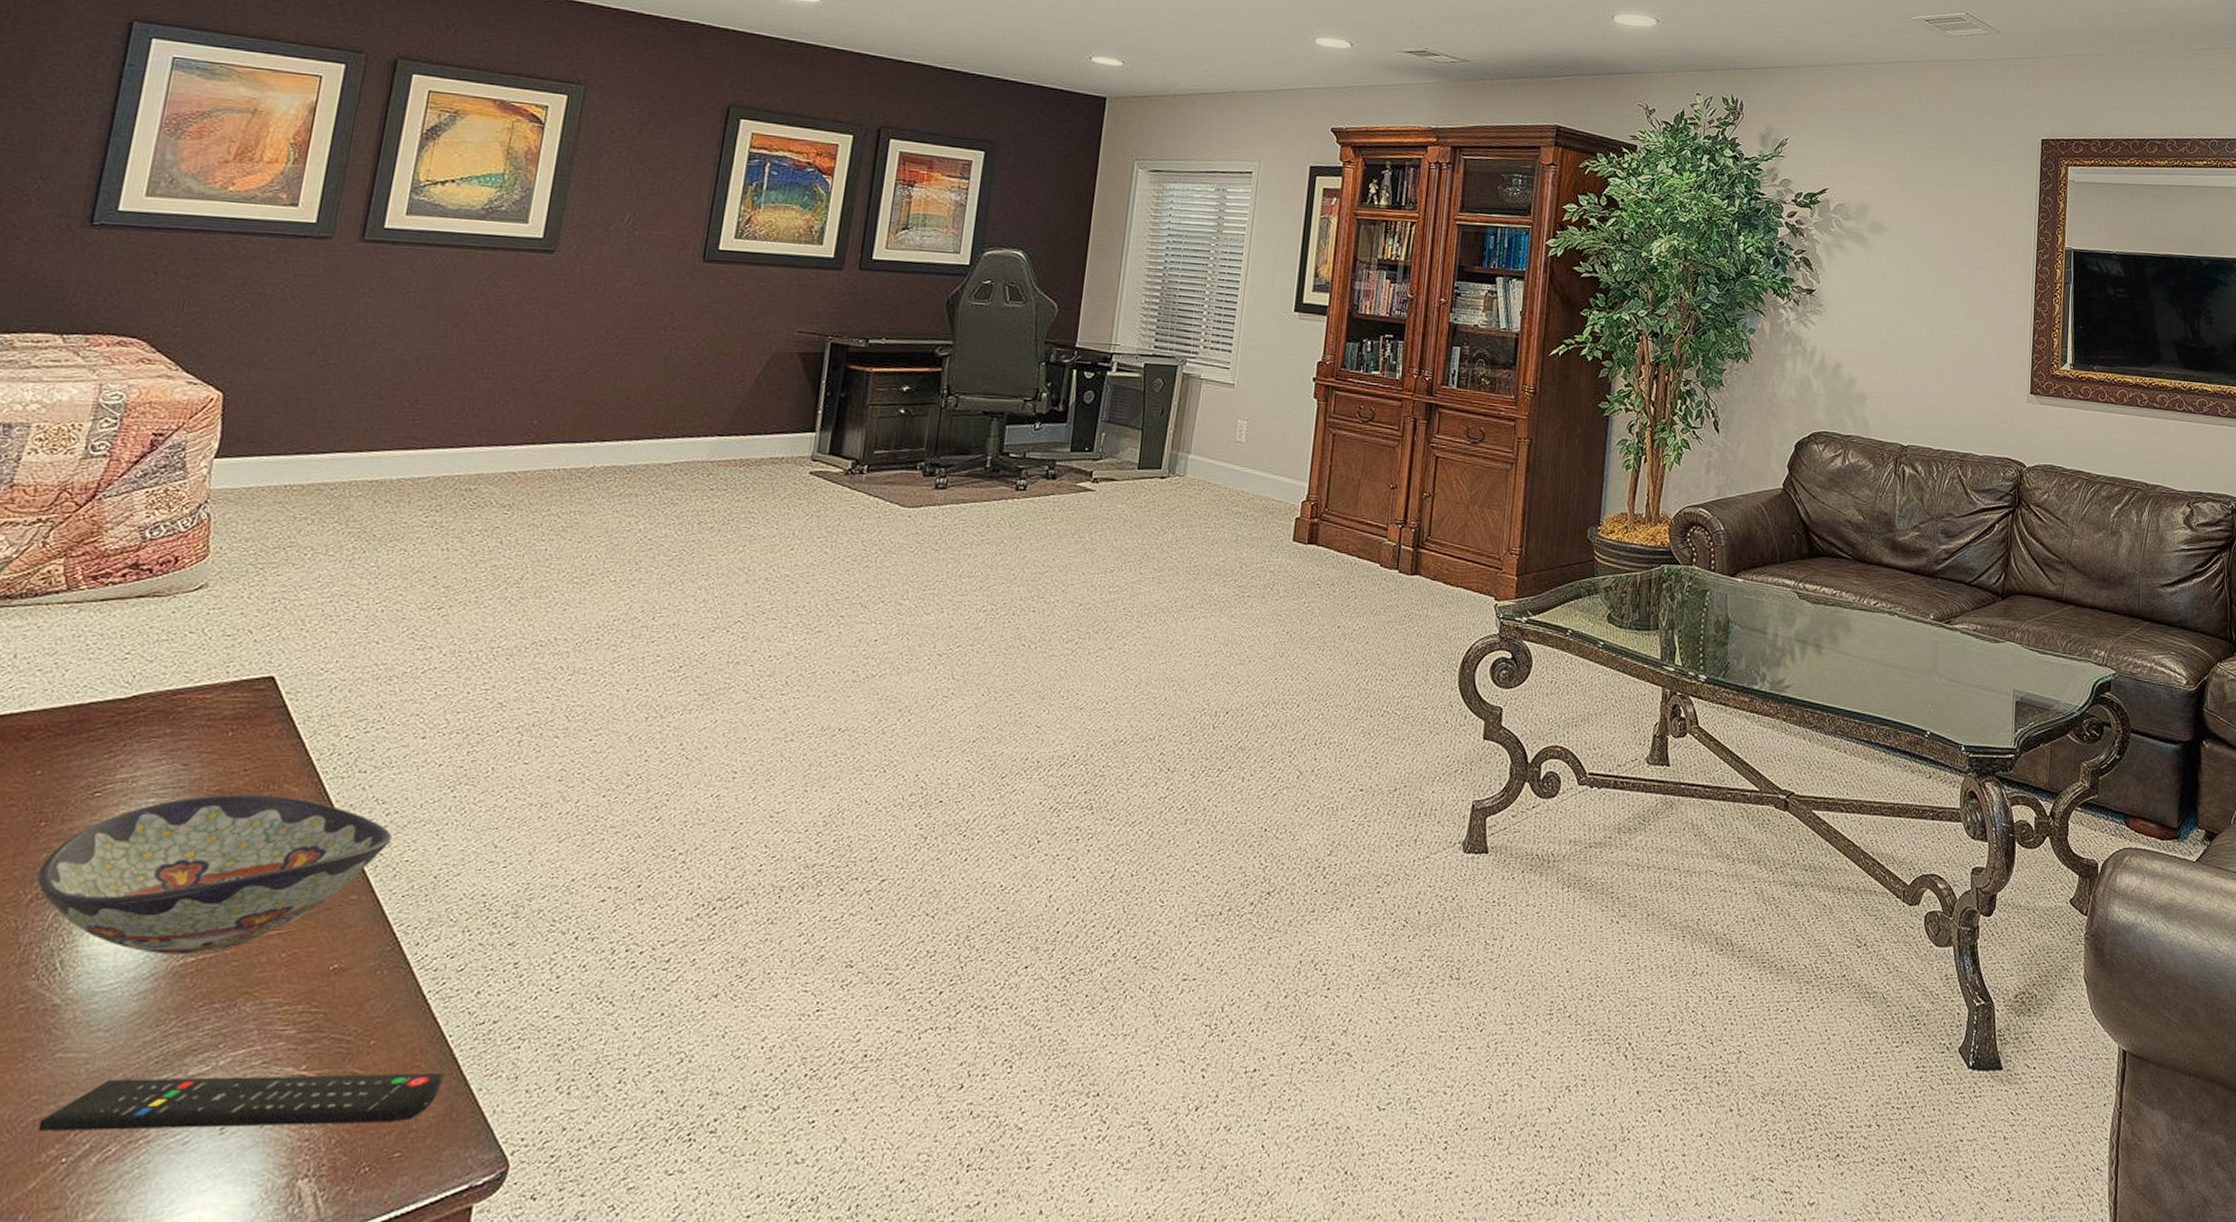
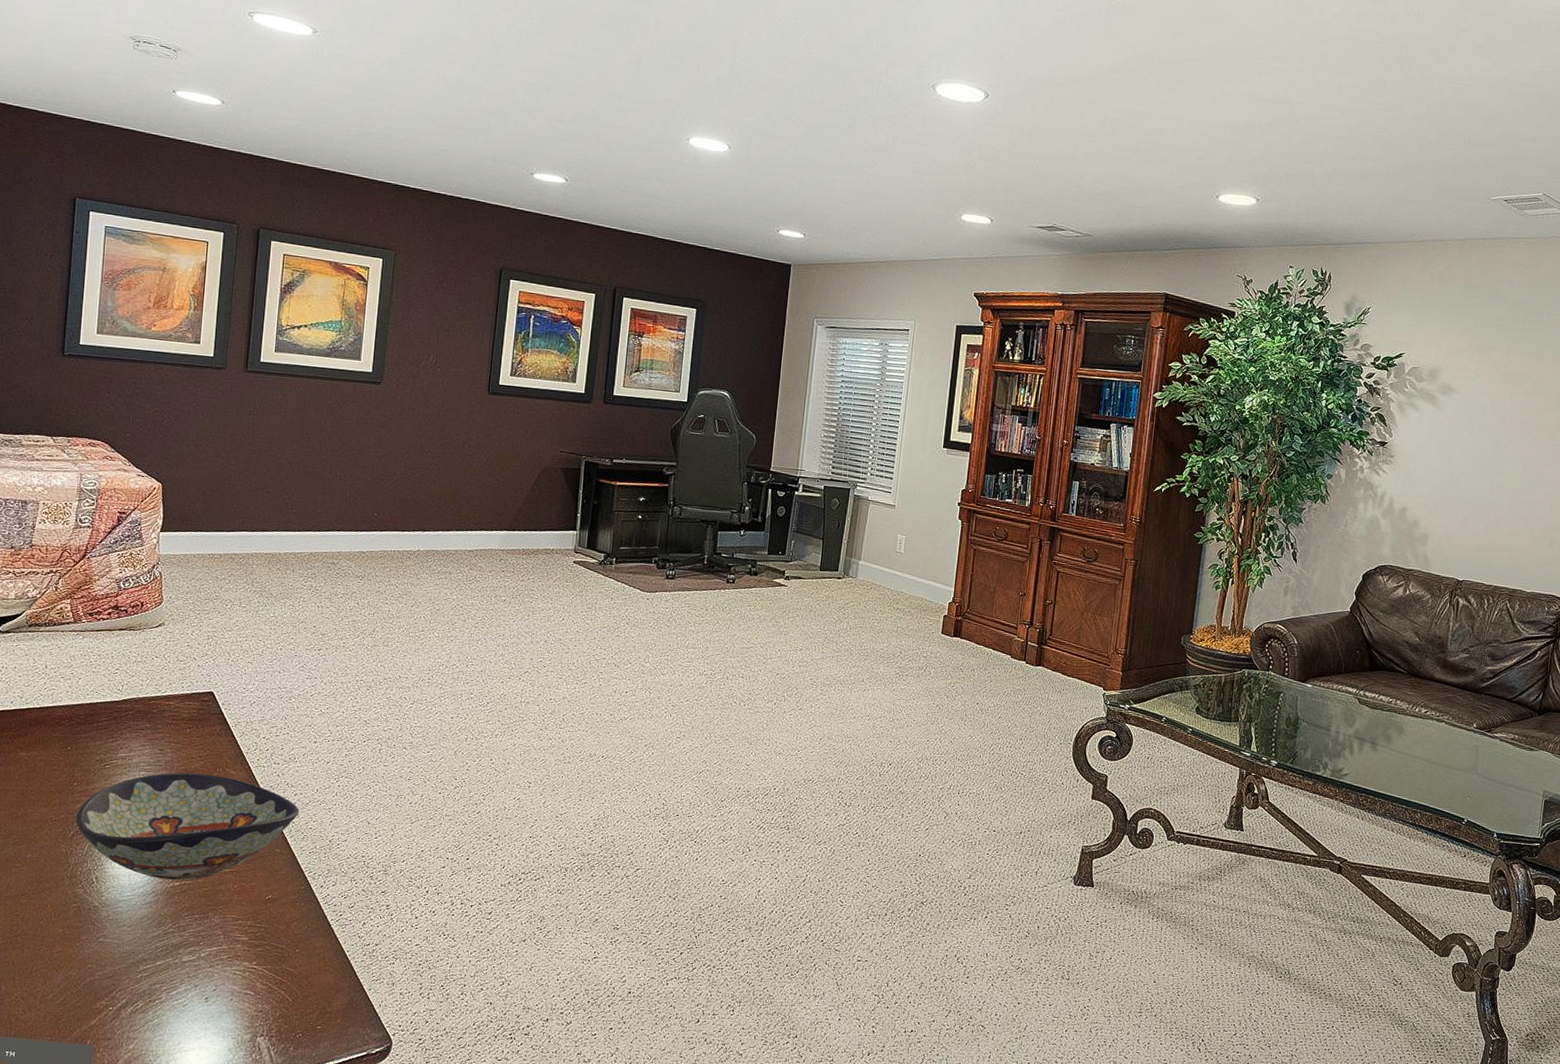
remote control: present [37,1072,444,1131] -> none [93,958,345,1006]

